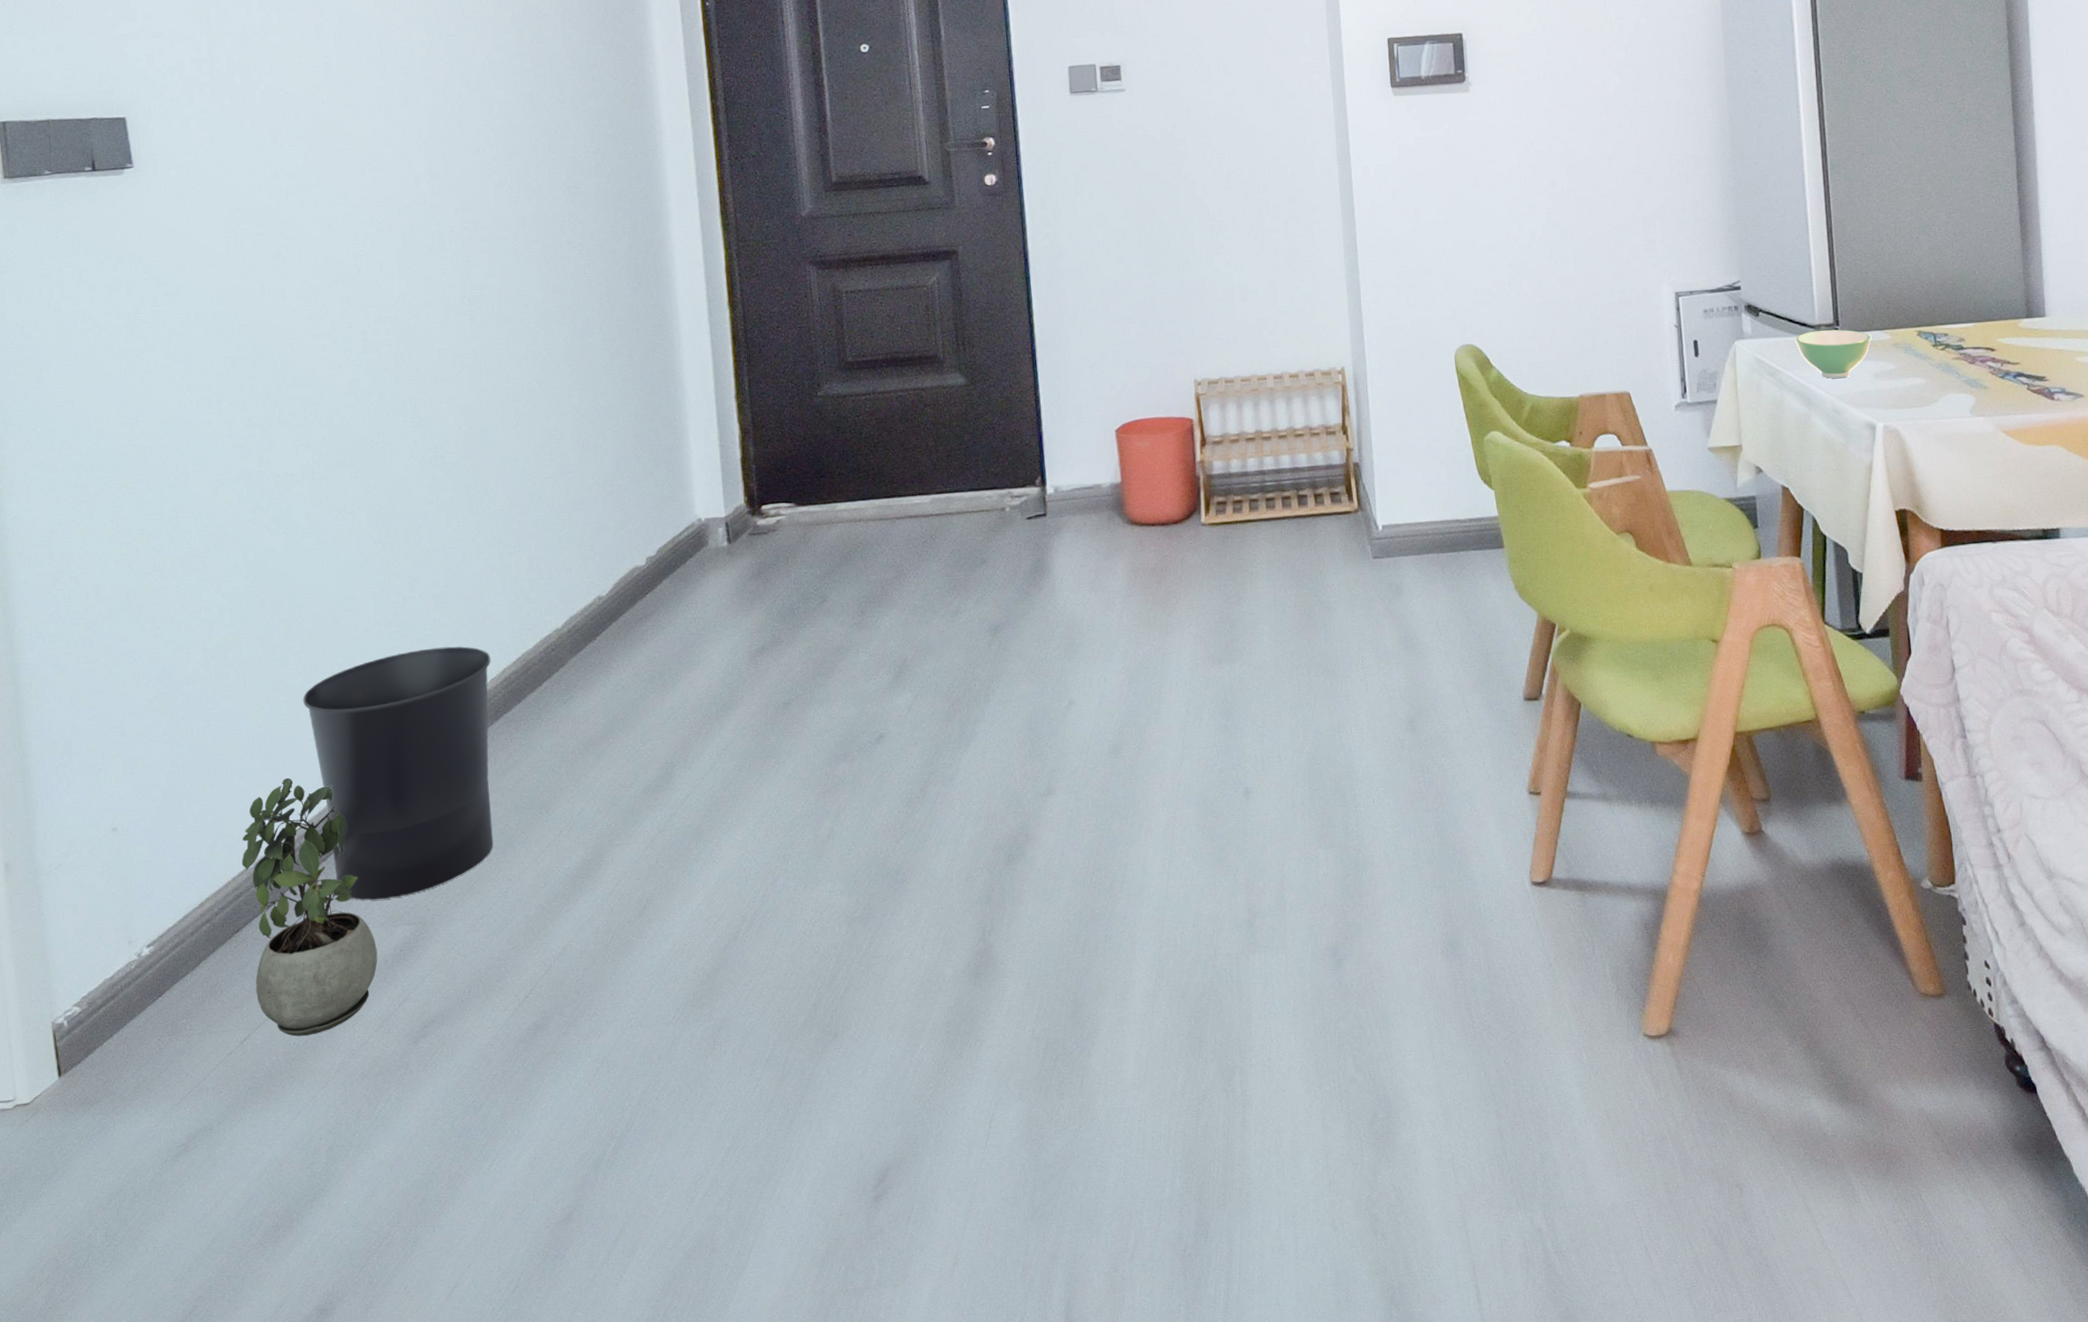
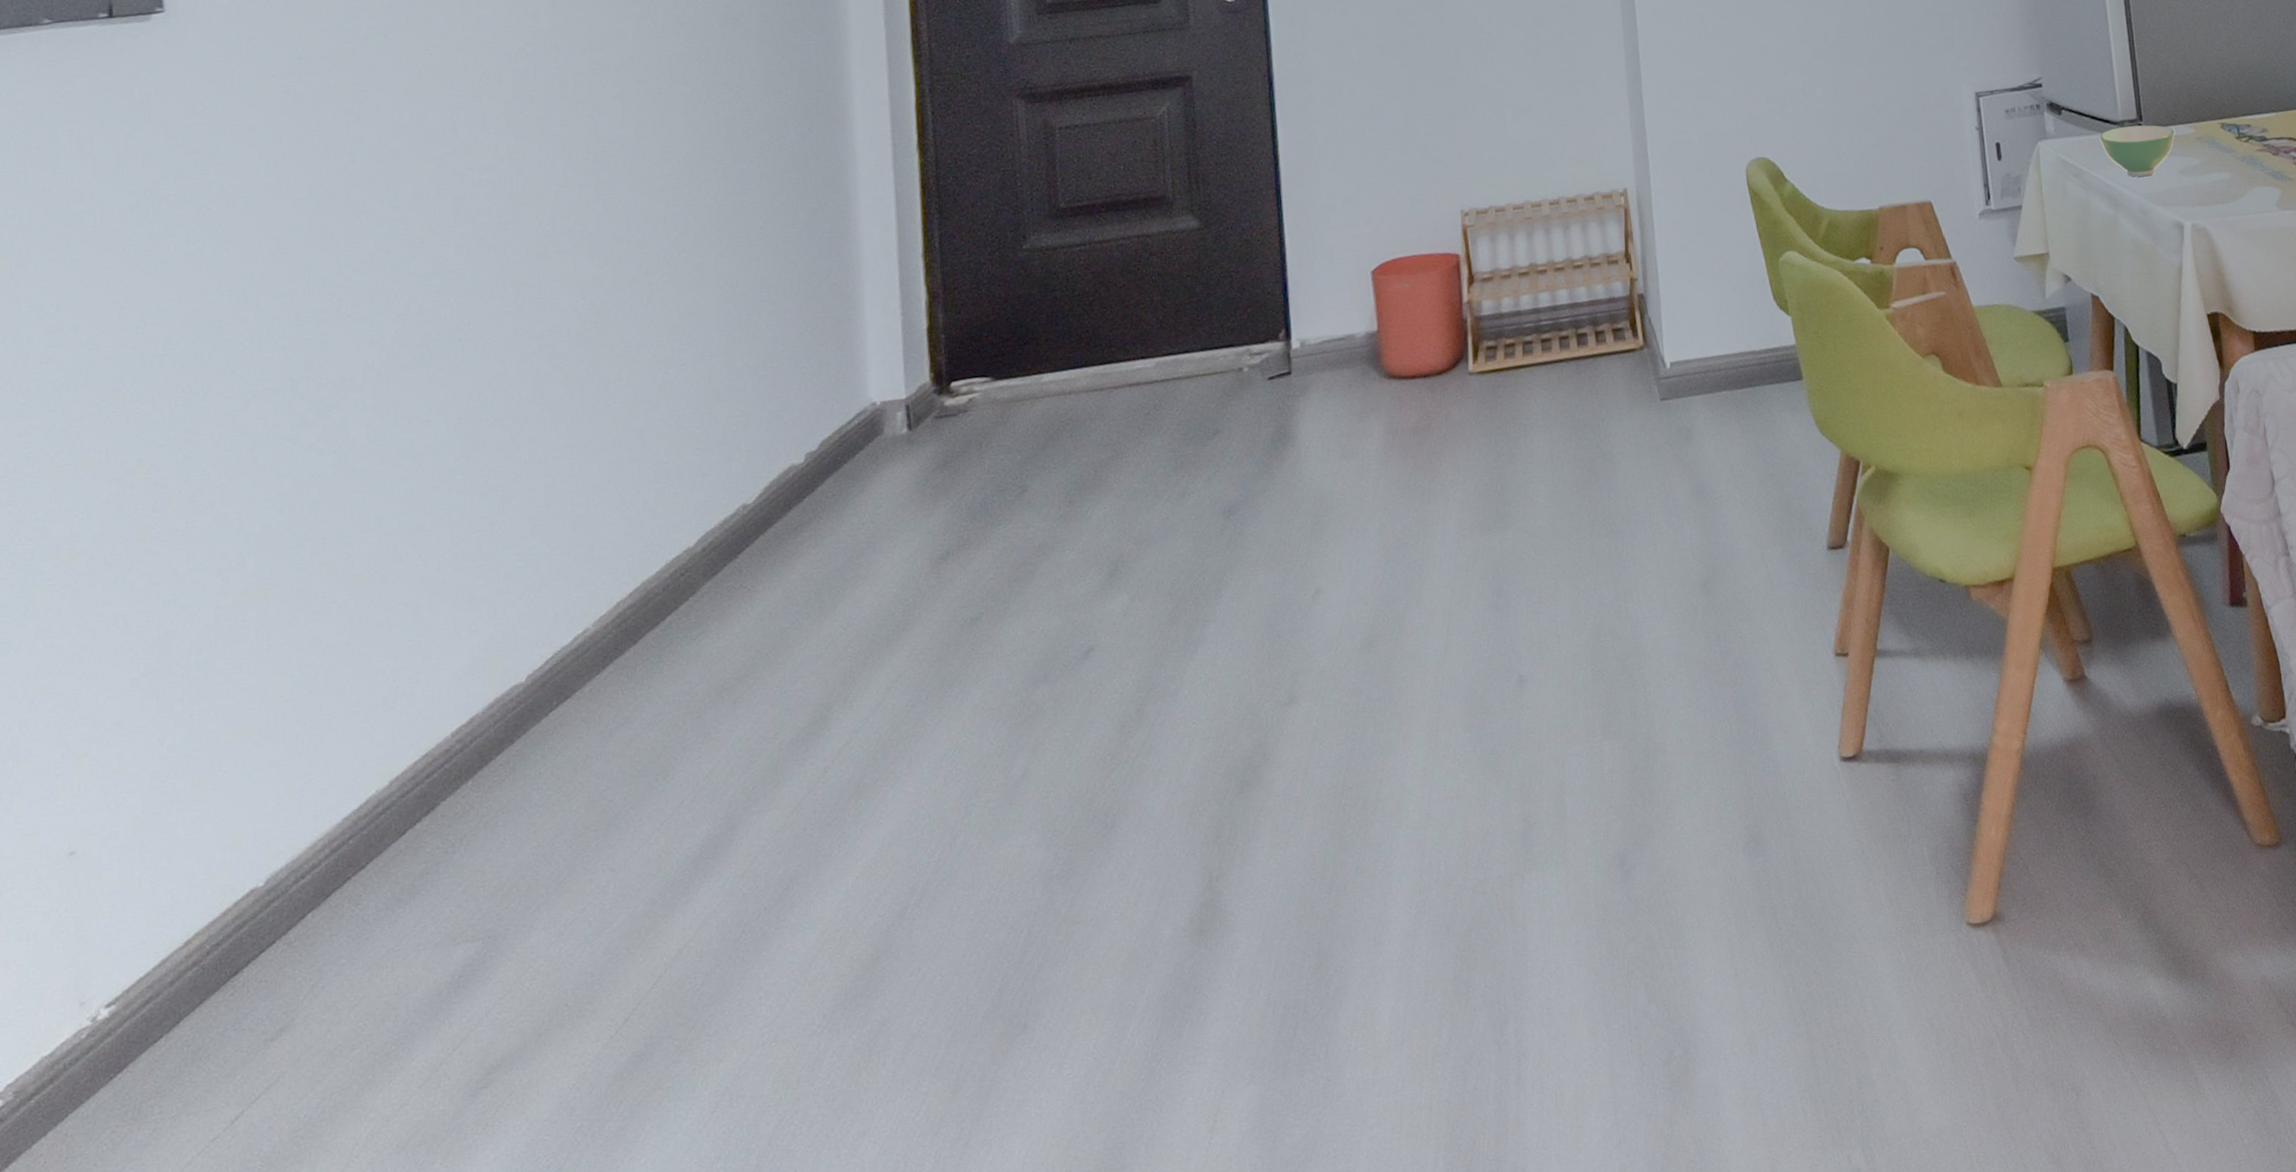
potted plant: present [241,777,378,1036] -> none [248,764,429,1107]
waste bin: present [302,646,494,900] -> none [346,578,601,915]

